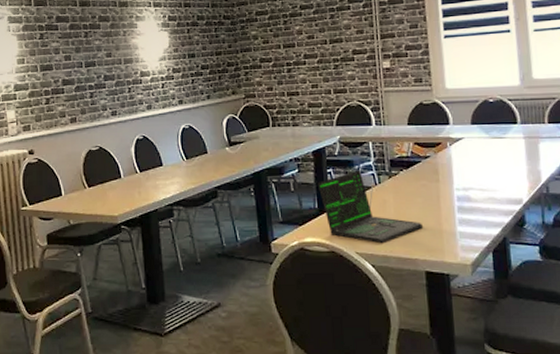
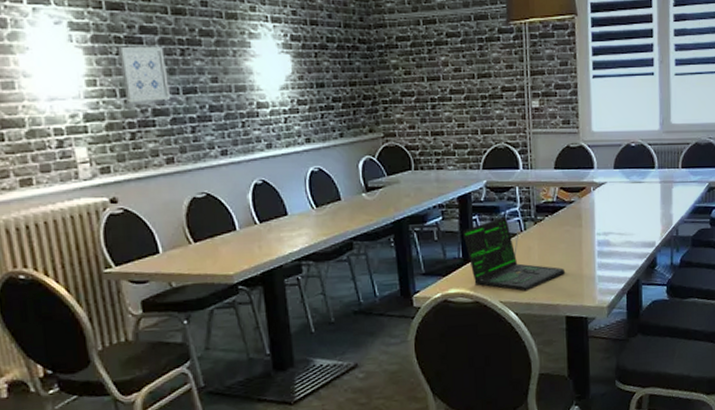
wall art: none [40,32,76,75] -> present [117,47,171,103]

